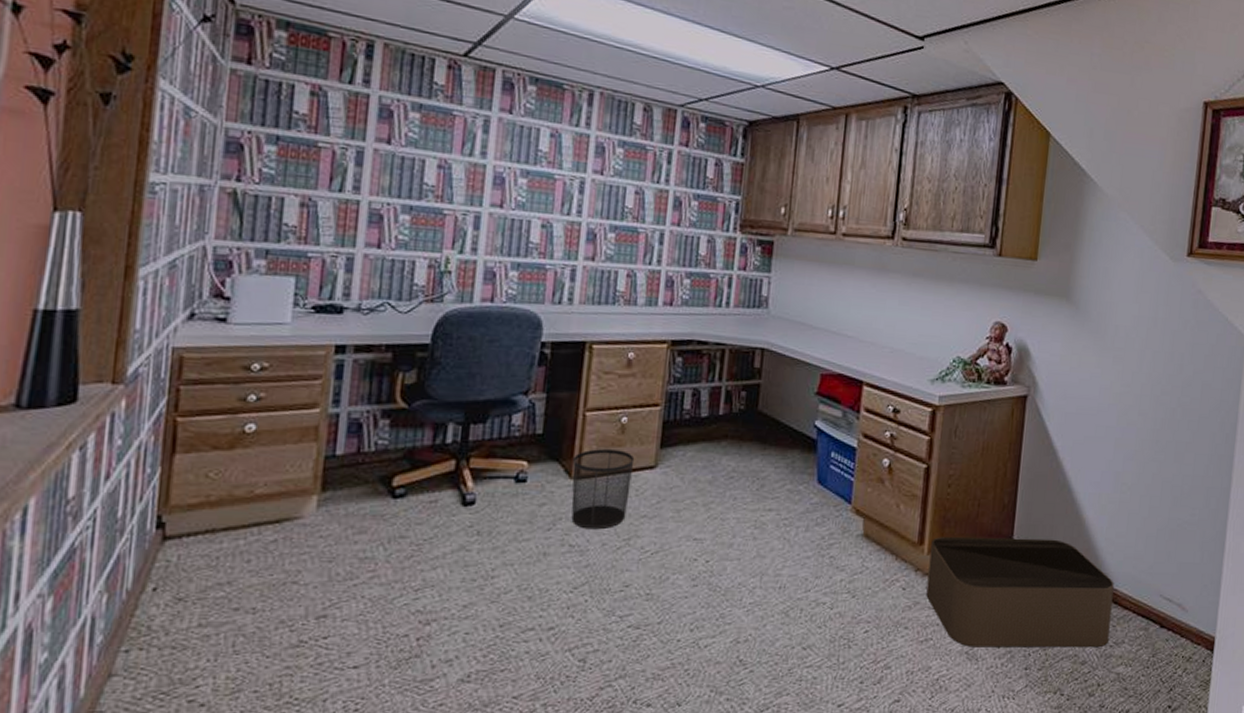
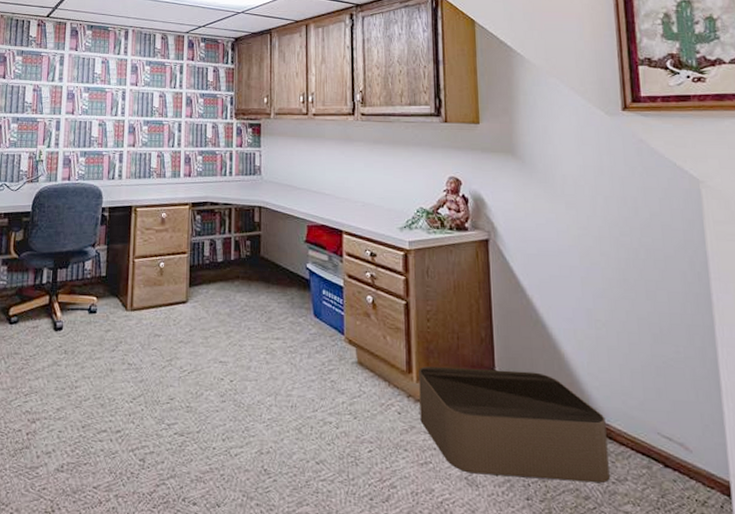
waste bin: present [571,449,635,530] -> none [127,287,171,352]

